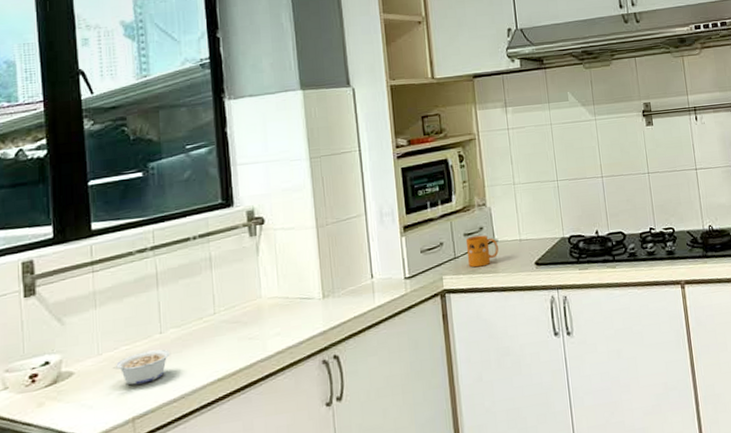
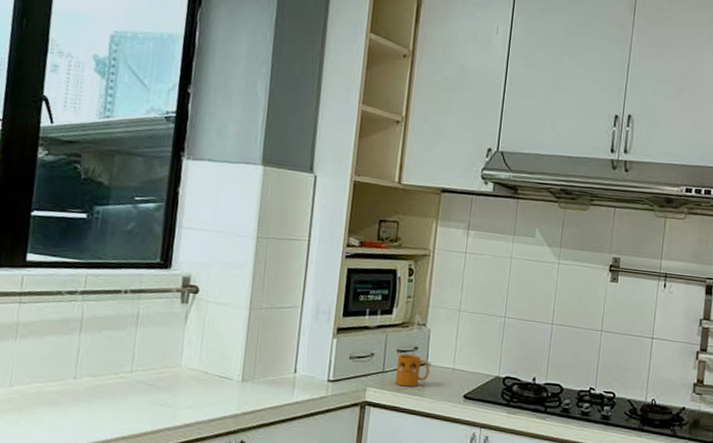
legume: present [113,349,170,385] -> none [22,393,80,425]

